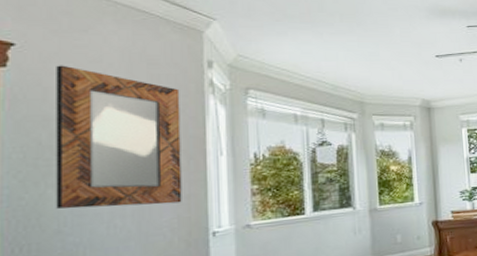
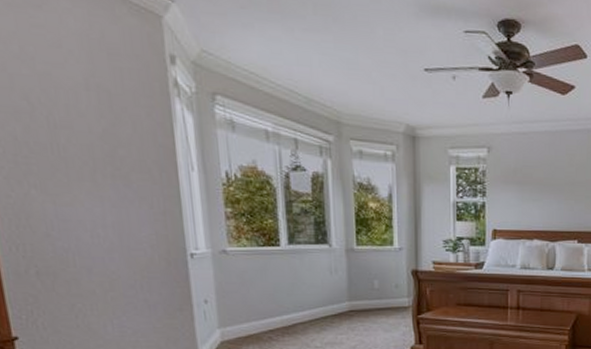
home mirror: present [56,65,182,209] -> none [17,47,158,219]

